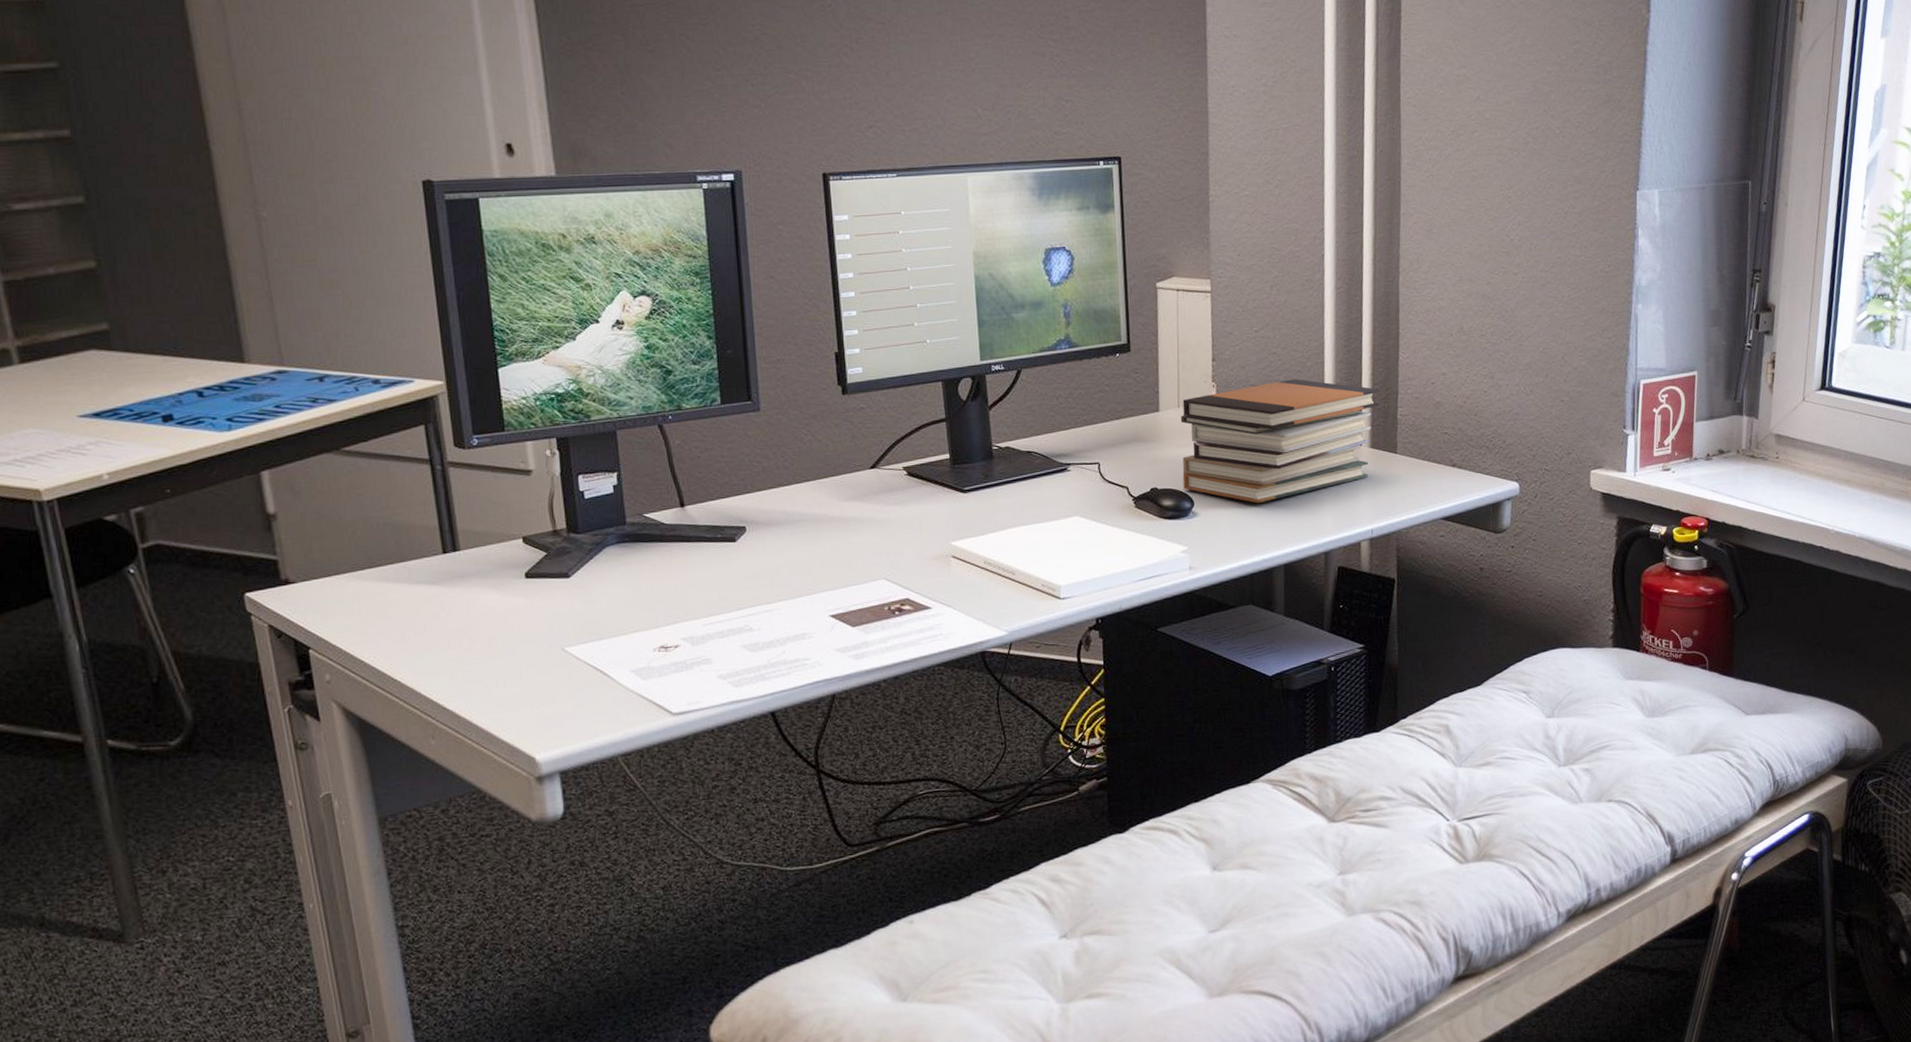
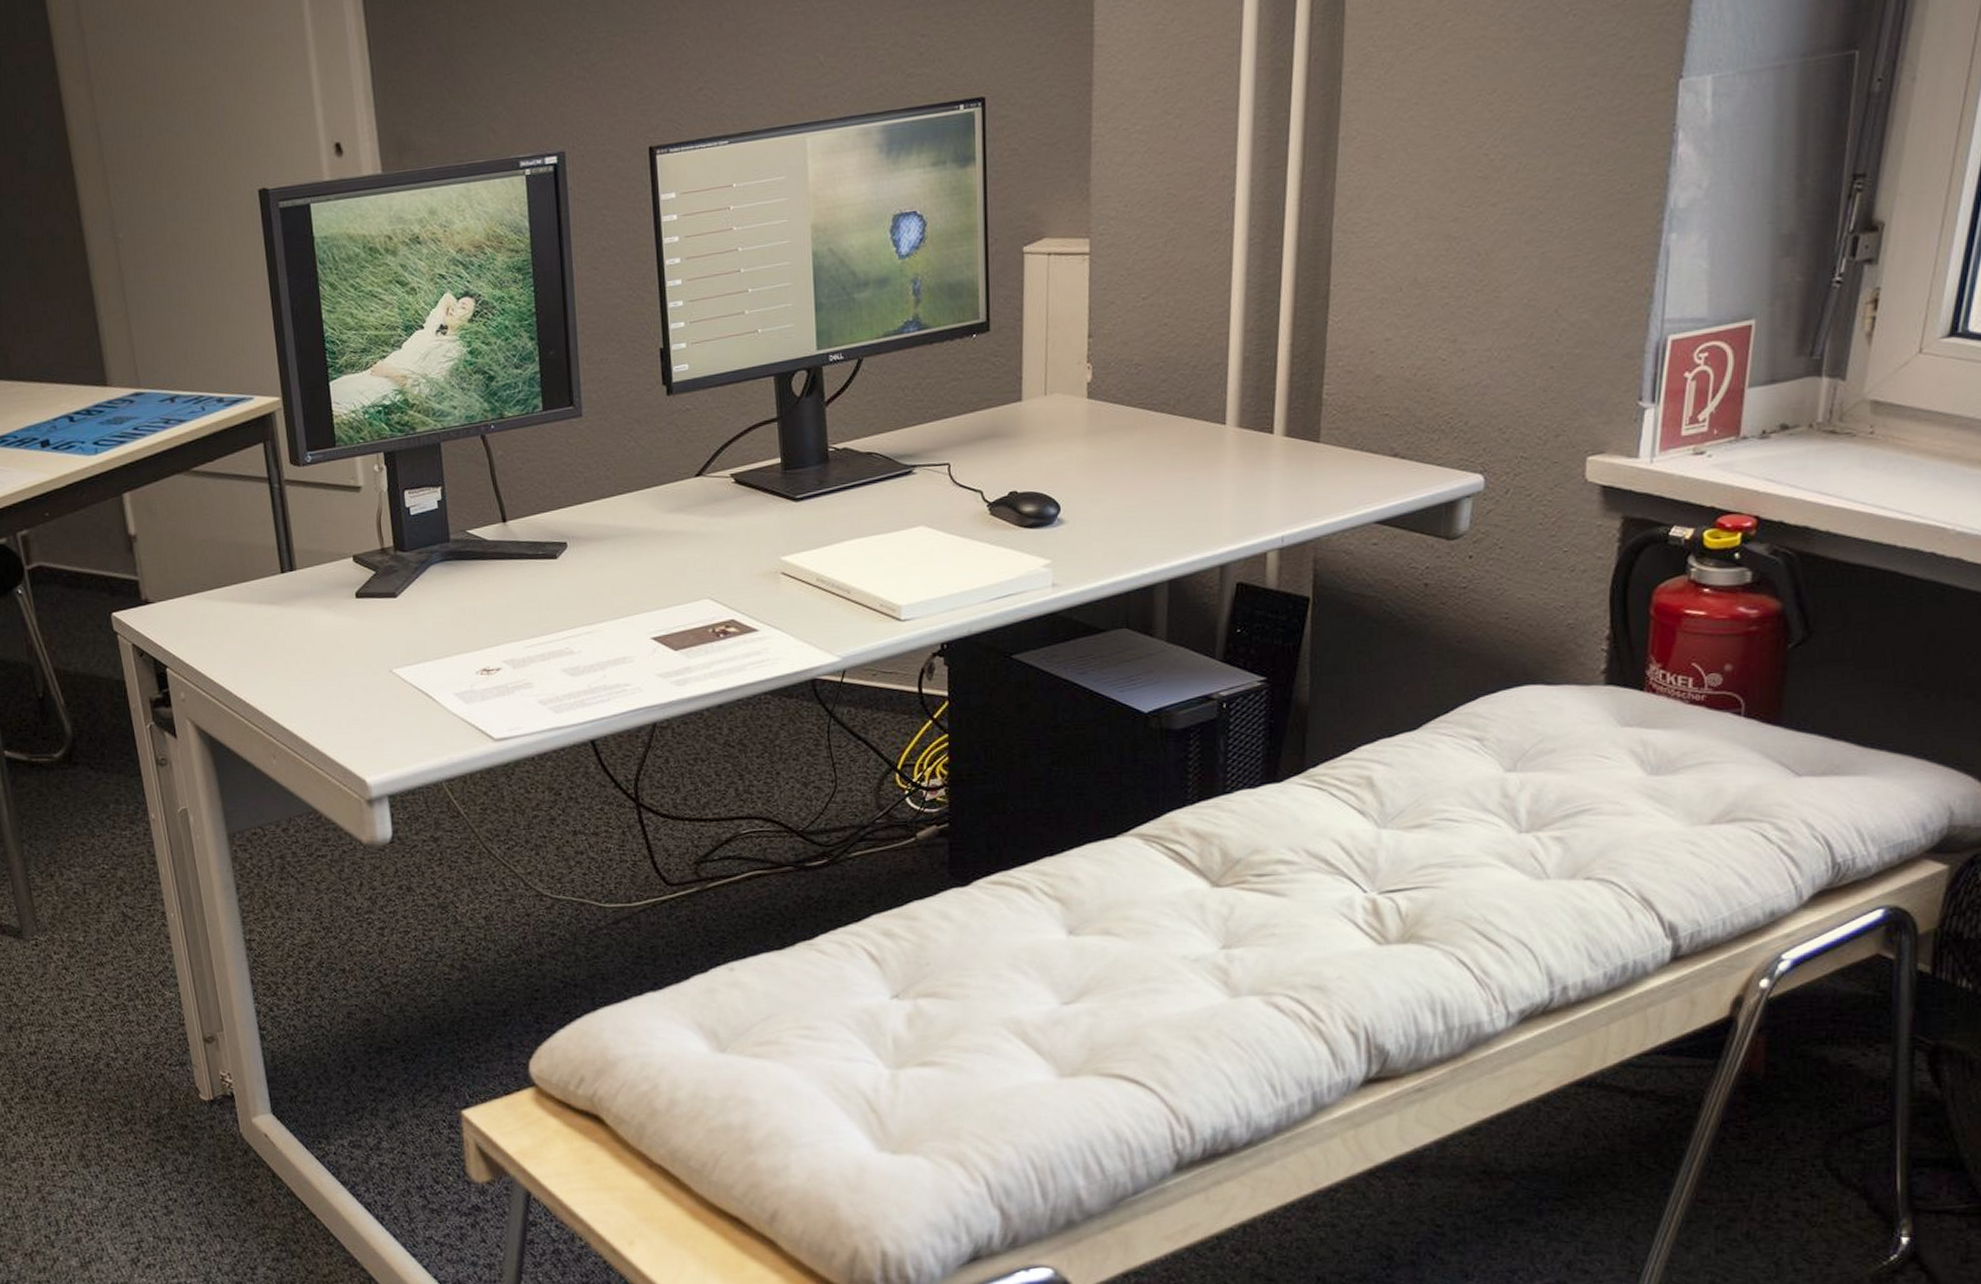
book stack: present [1180,379,1380,504] -> none [1047,354,1301,508]

